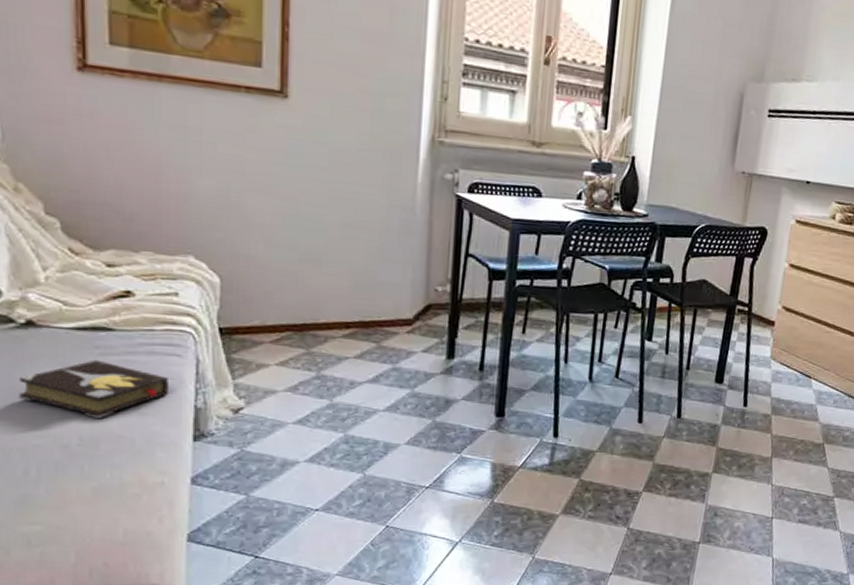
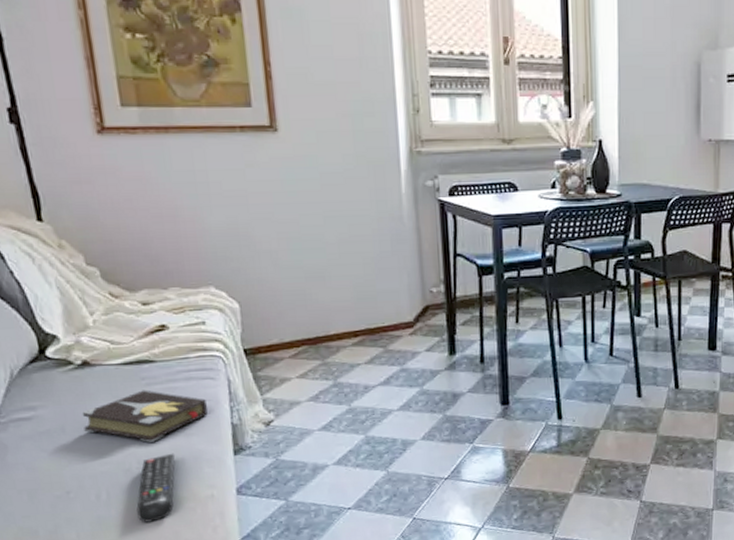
remote control: none [71,432,125,506] -> present [136,453,176,523]

